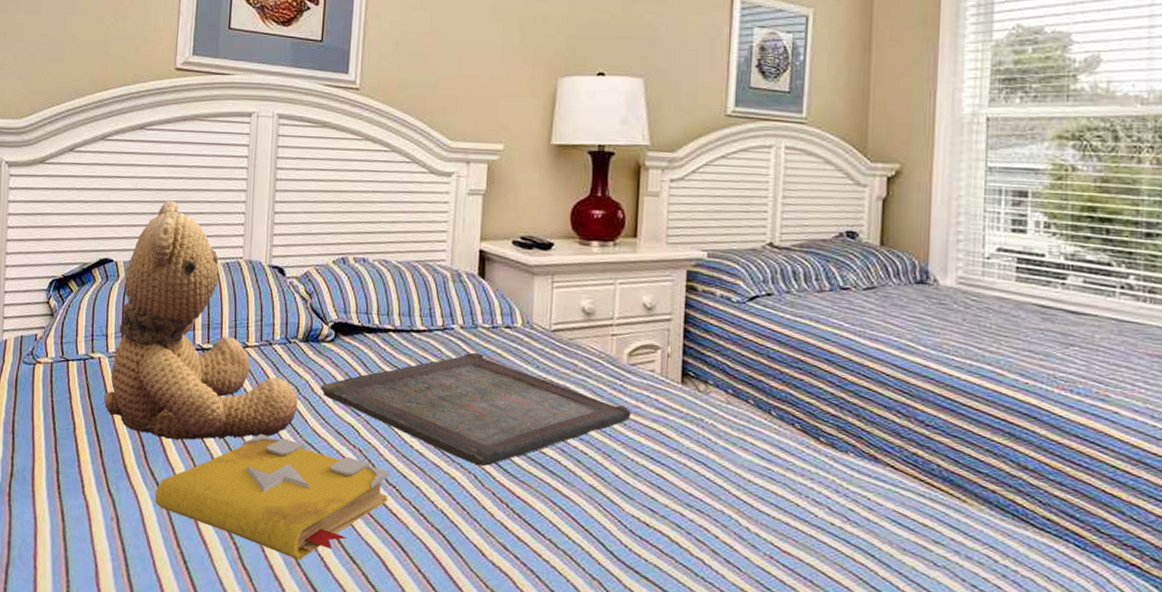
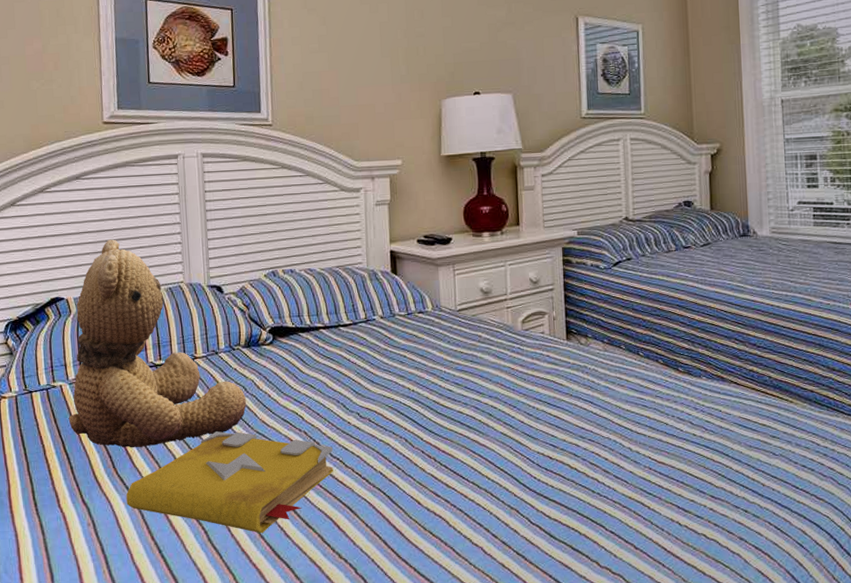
serving tray: present [321,352,631,467] -> none [265,337,529,431]

